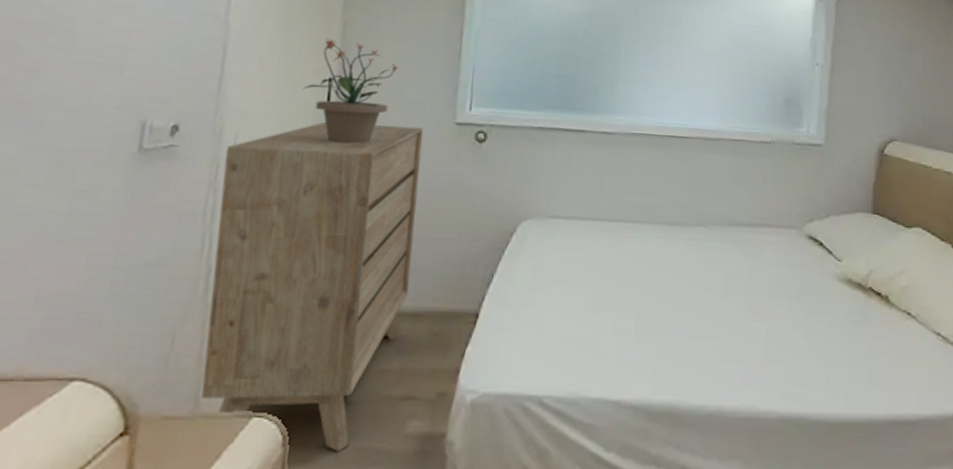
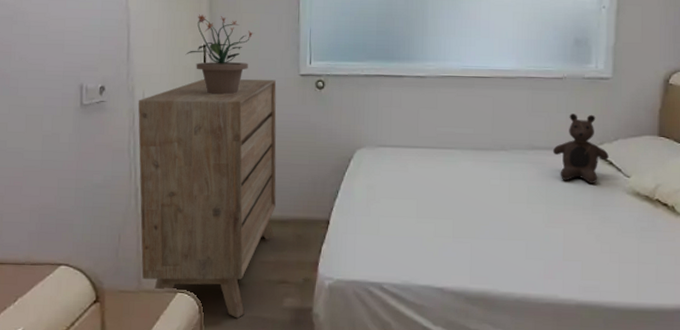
teddy bear: none [757,184,819,268] -> present [552,114,609,183]

